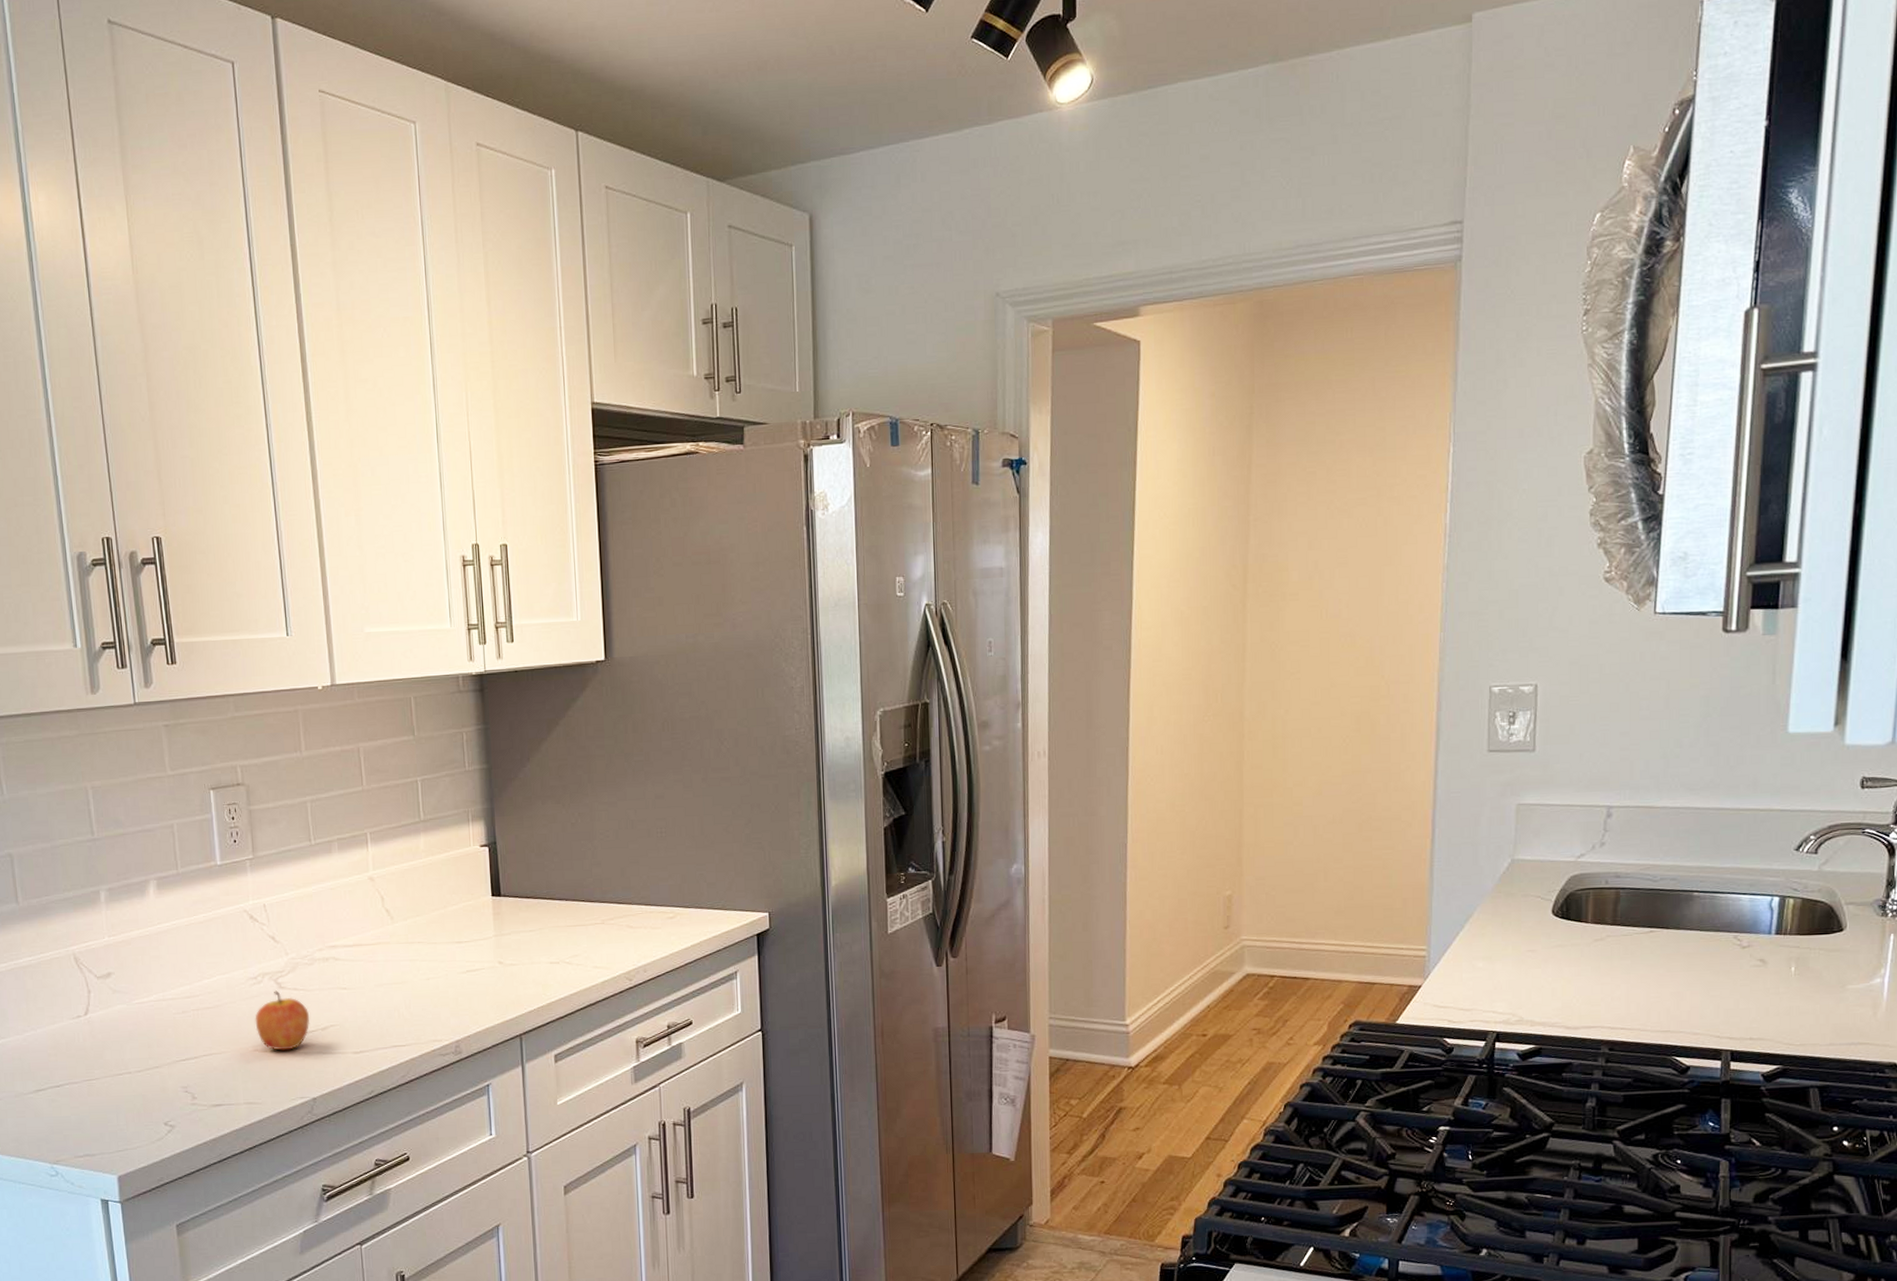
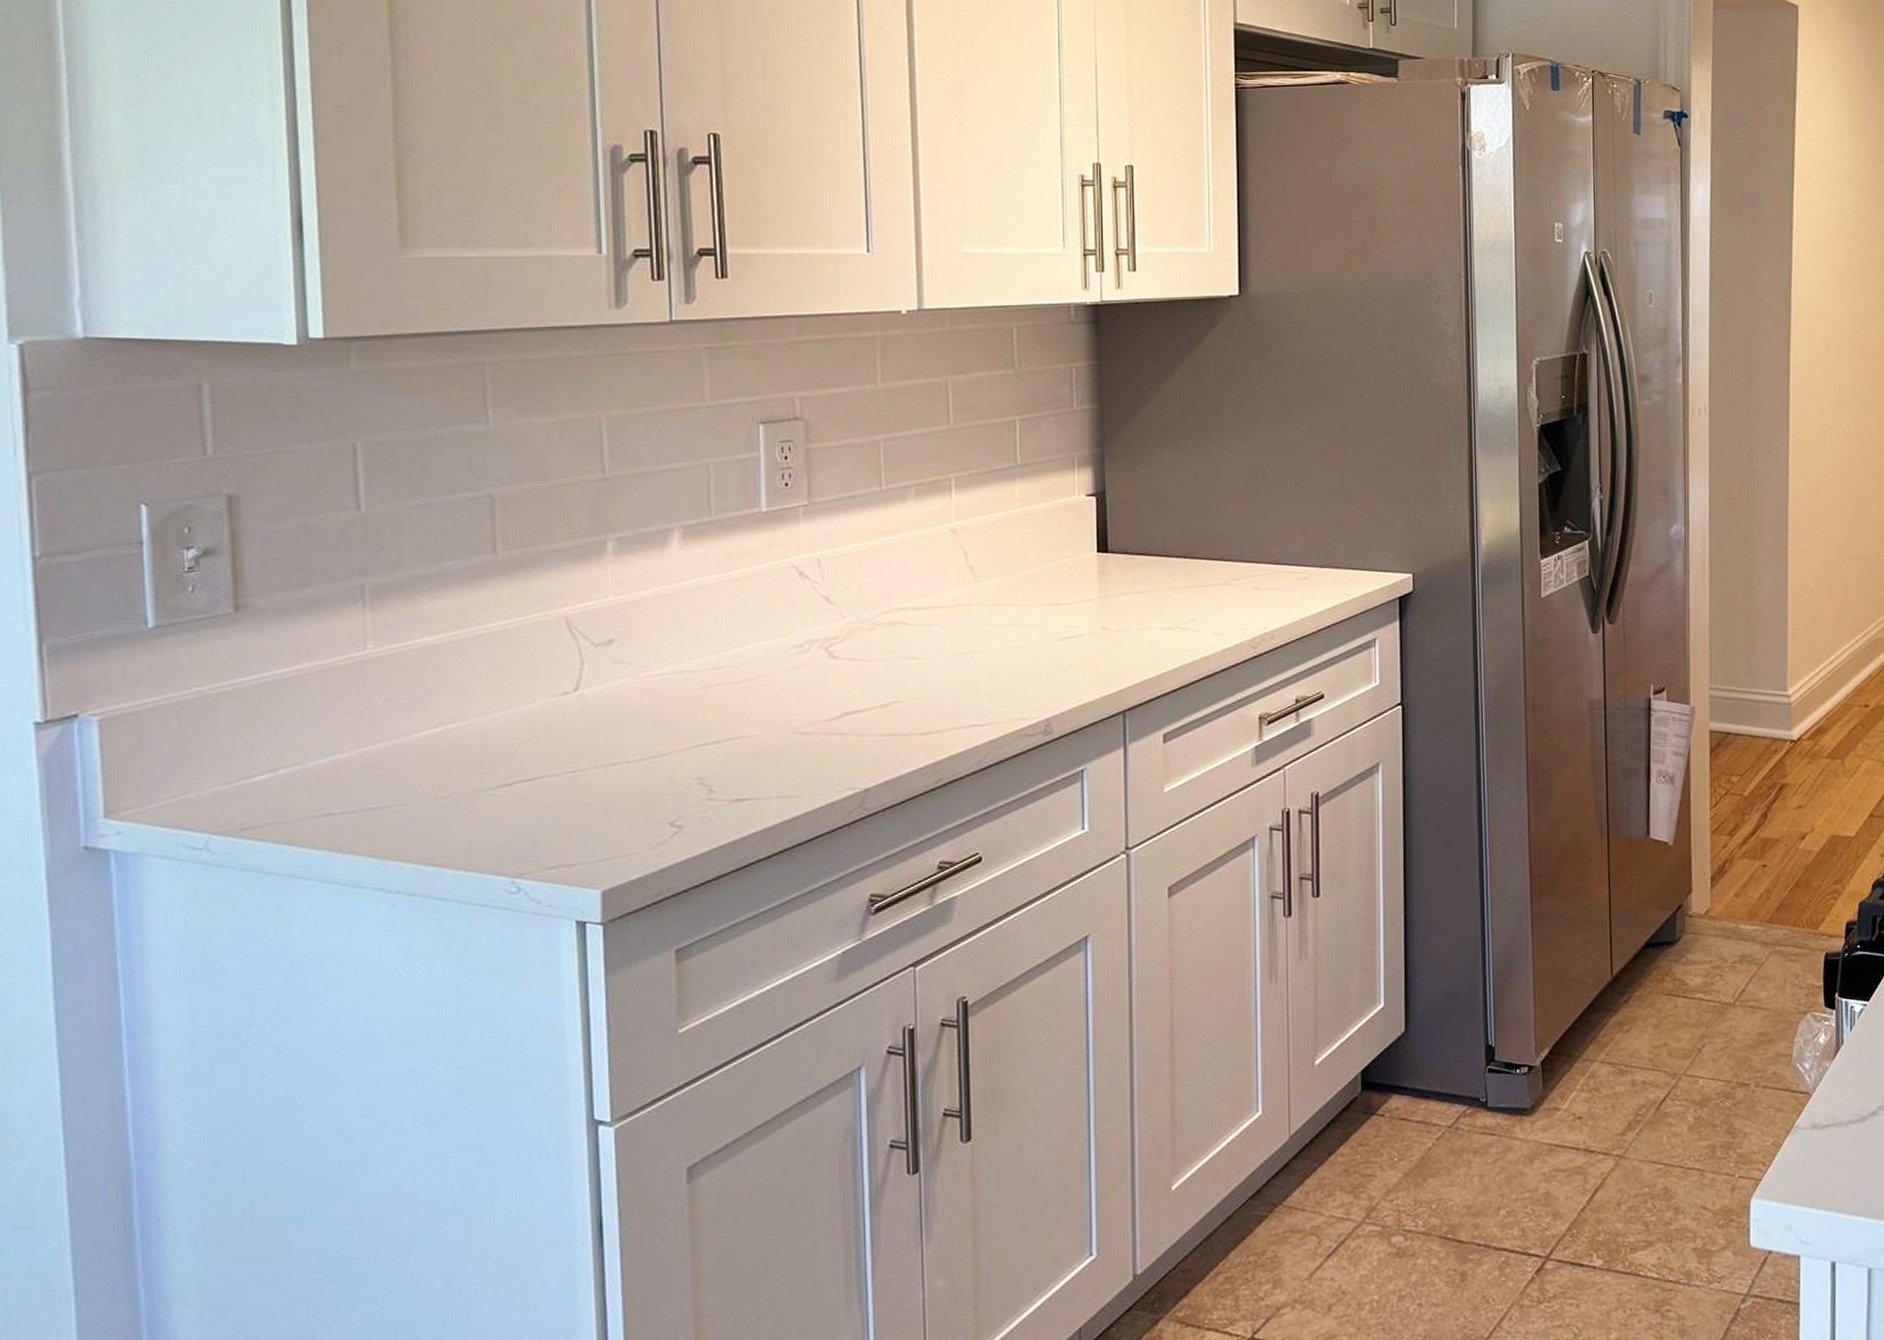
apple: present [255,990,310,1051] -> none [797,661,867,733]

